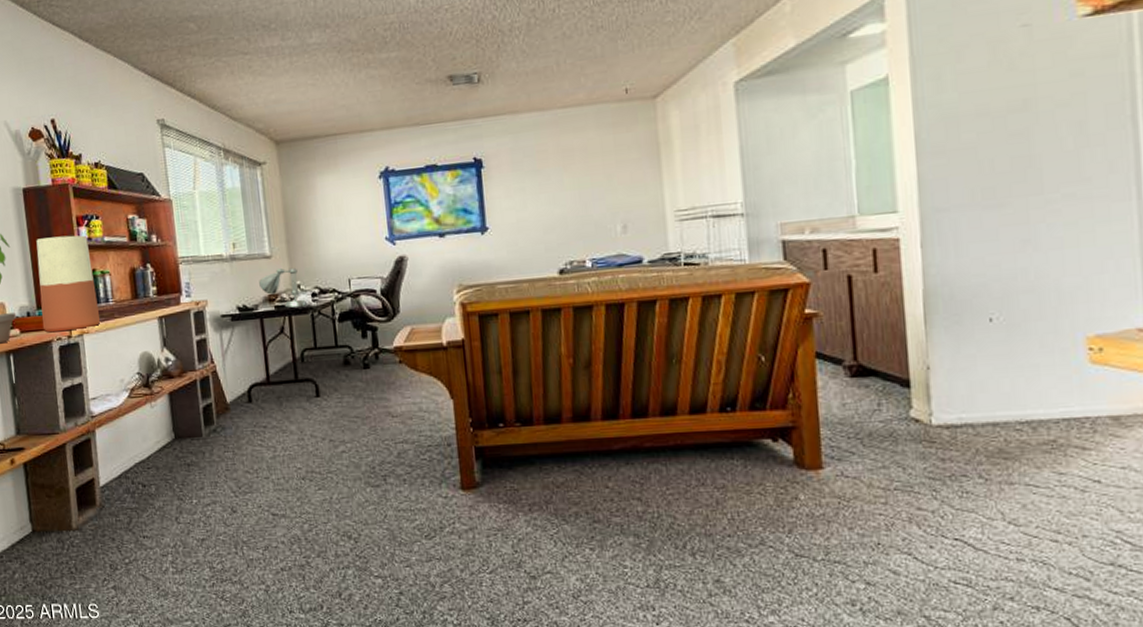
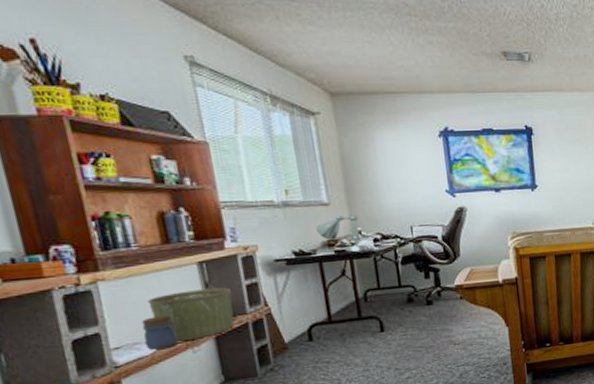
vase: present [36,235,101,333] -> none [18,173,121,281]
jar: none [113,369,141,403] -> present [142,315,179,351]
basket: none [119,341,186,395] -> present [148,286,235,341]

